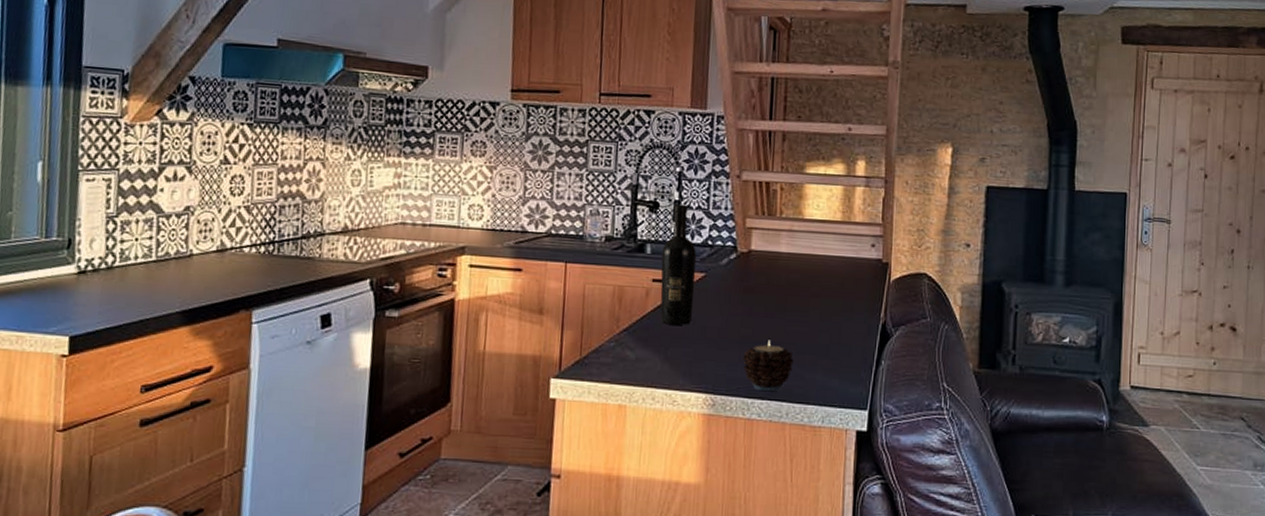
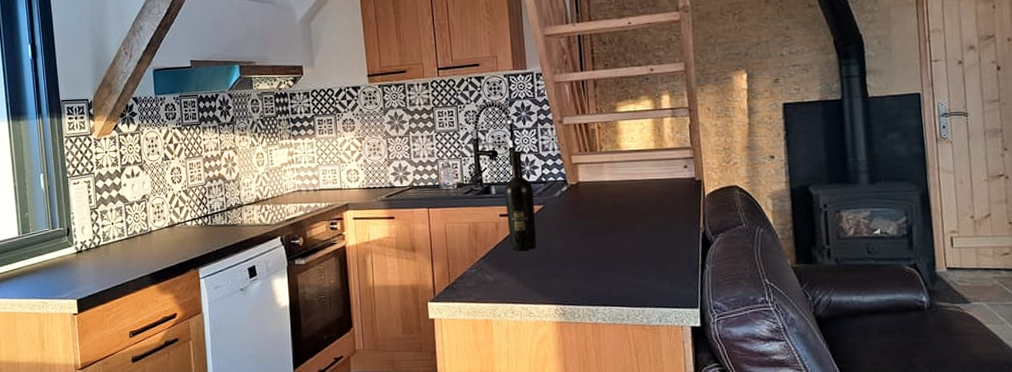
candle: present [743,340,794,392] -> none [584,256,628,300]

